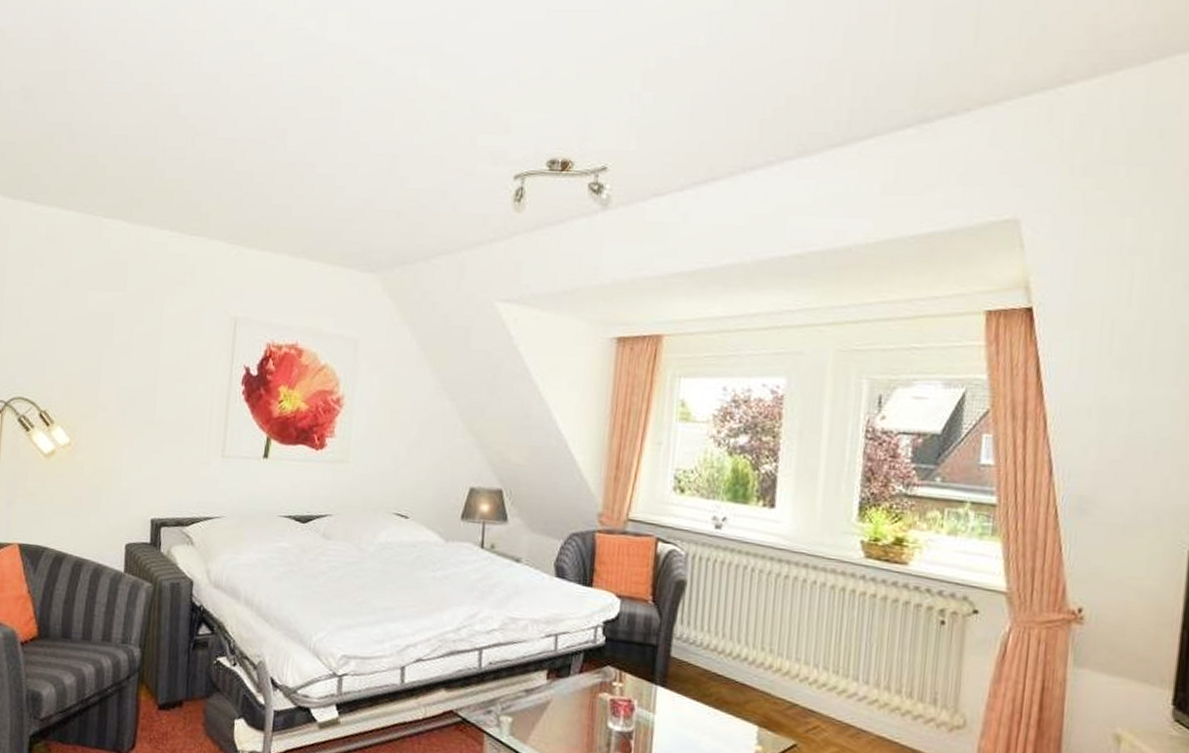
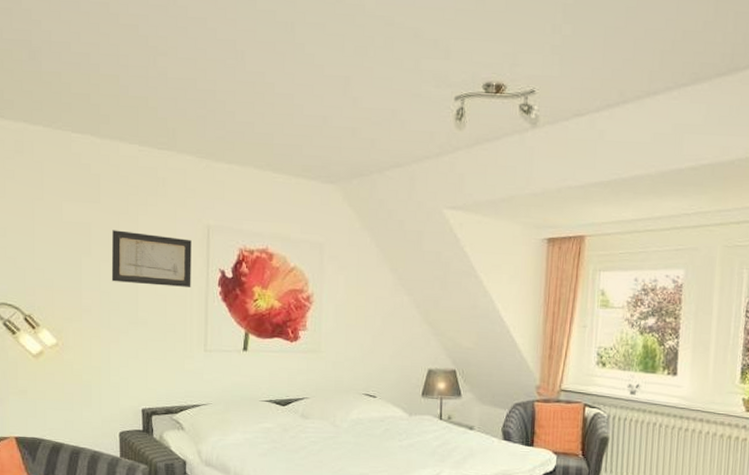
wall art: none [130,321,217,385] -> present [111,230,192,287]

